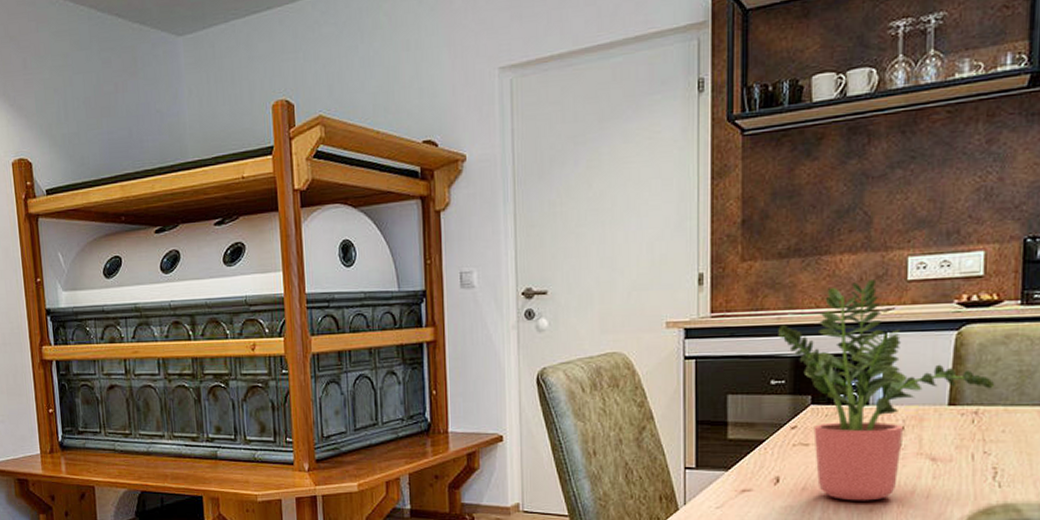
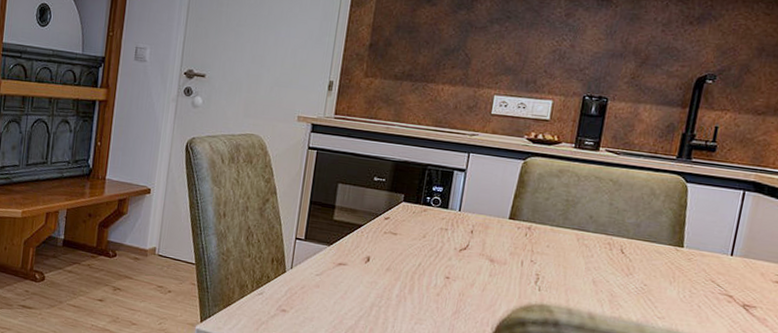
potted plant: present [778,280,995,501] -> none [385,108,547,287]

